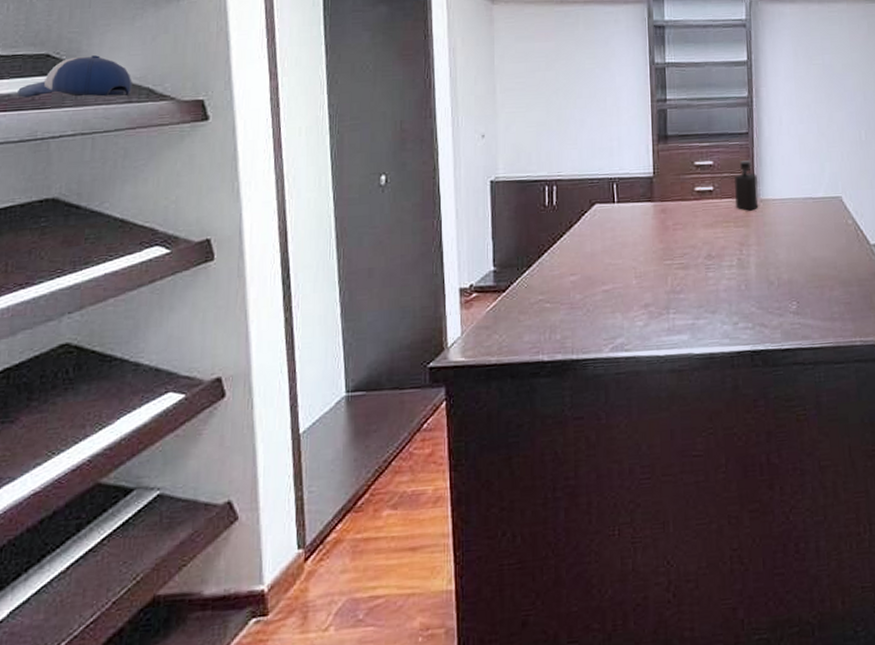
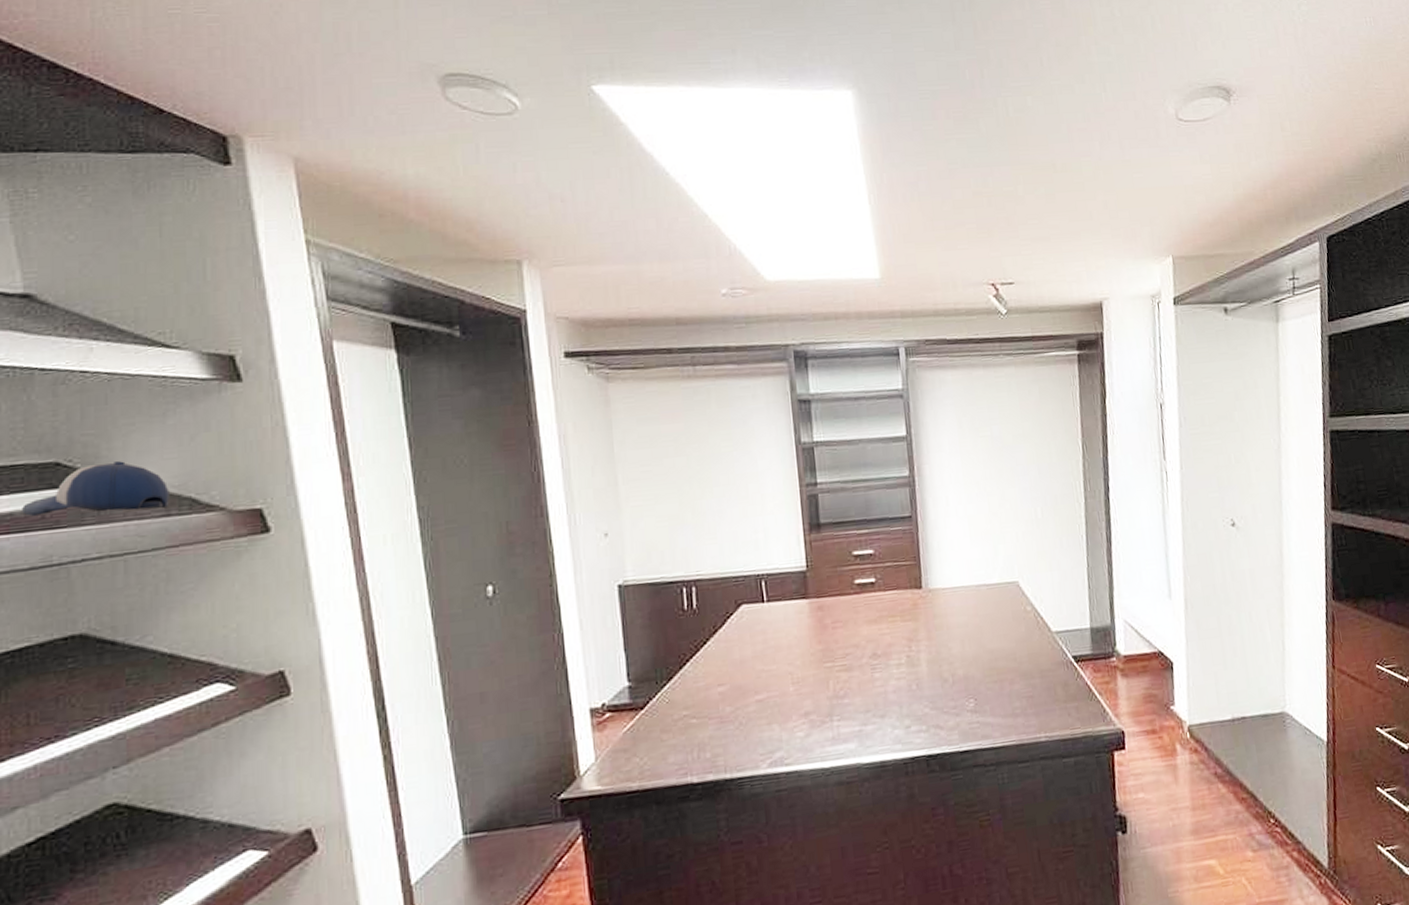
perfume bottle: present [733,160,759,211] -> none [898,546,927,603]

